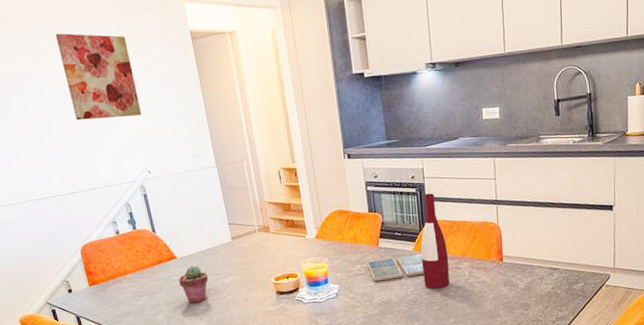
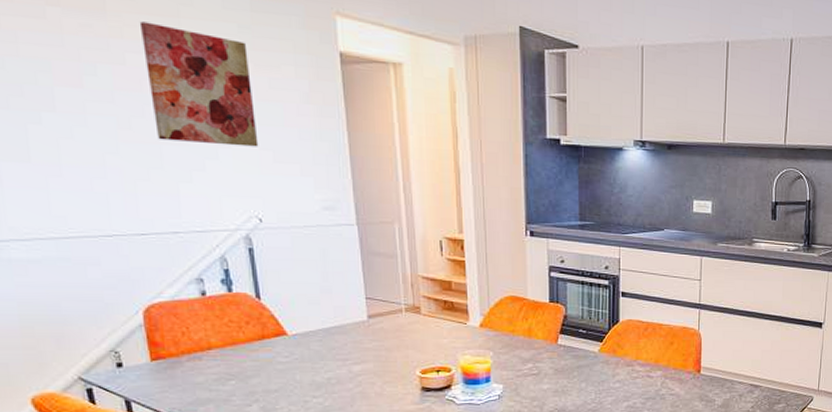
potted succulent: present [178,265,209,303] -> none [287,346,330,393]
drink coaster: present [366,254,424,282] -> none [541,356,609,385]
wine bottle: present [421,193,450,289] -> none [607,288,639,399]

